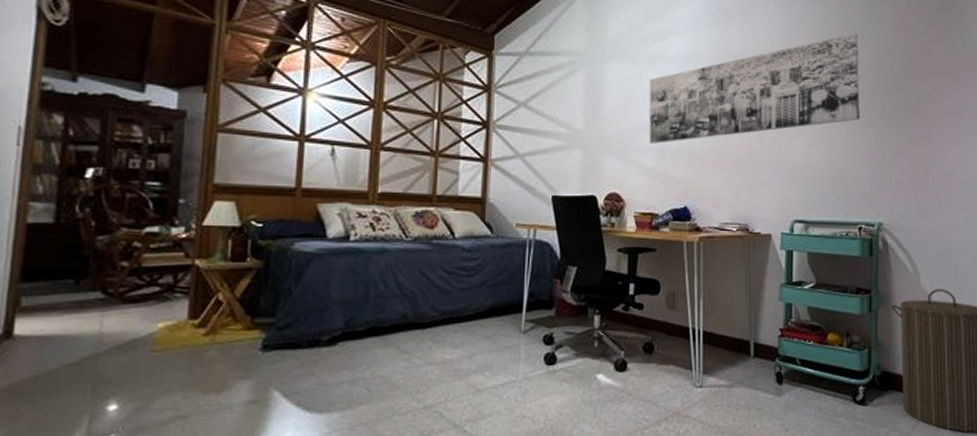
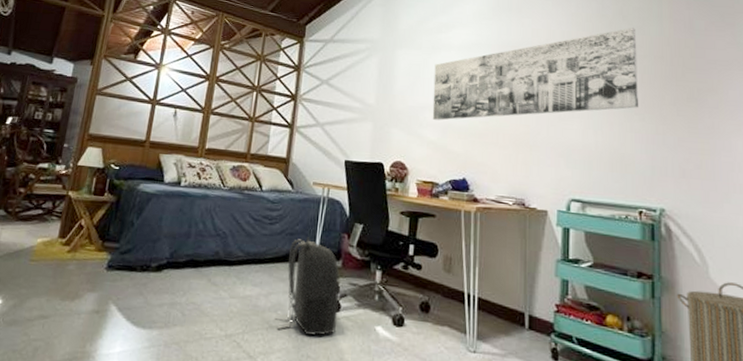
backpack: none [481,287,555,394] -> present [274,237,340,336]

